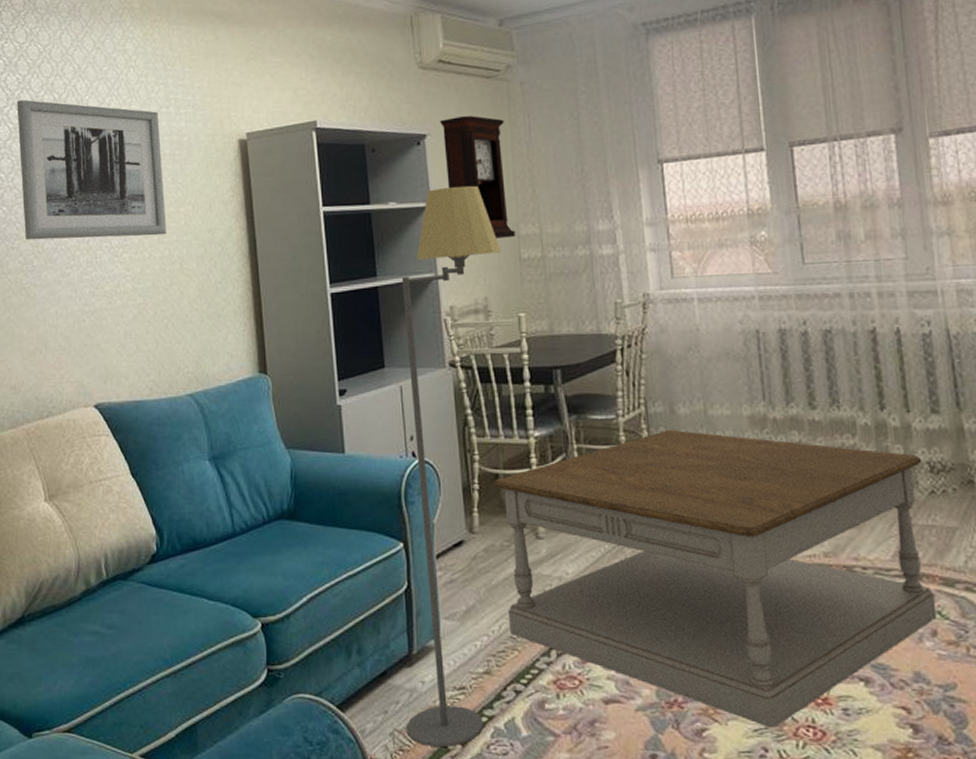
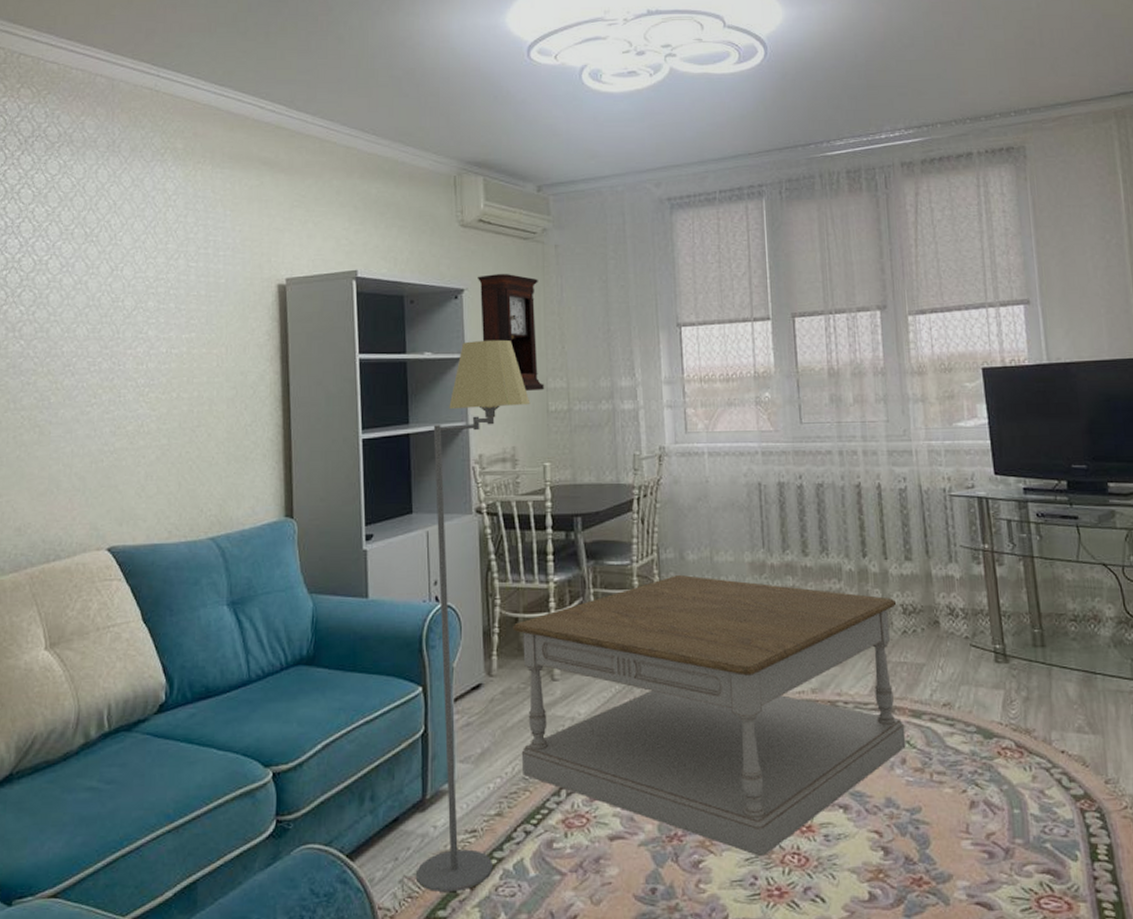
wall art: present [17,100,167,240] -> none [42,232,198,376]

